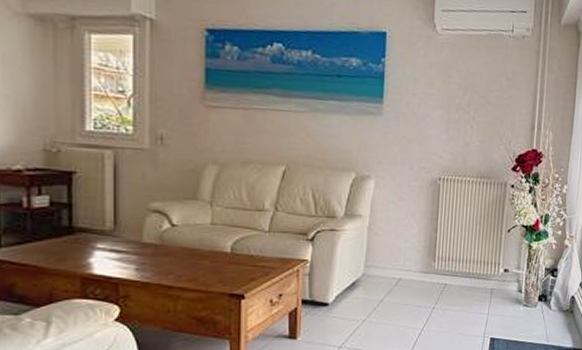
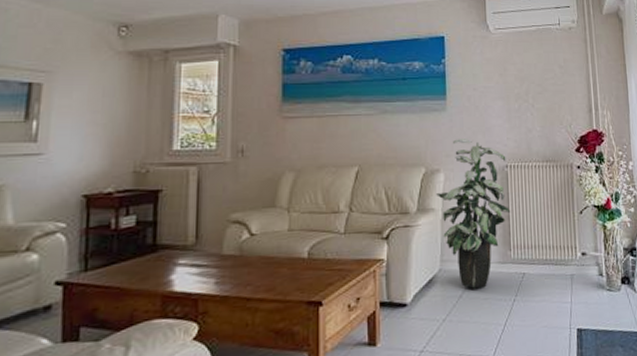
indoor plant: none [365,146,440,295] -> present [436,139,511,289]

